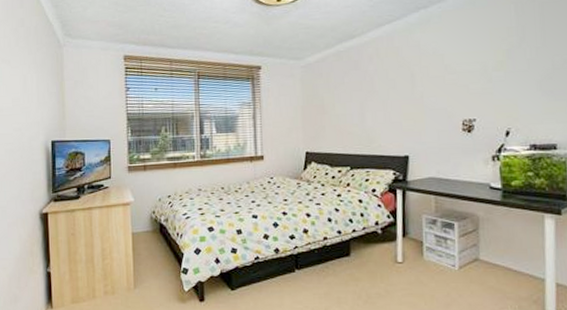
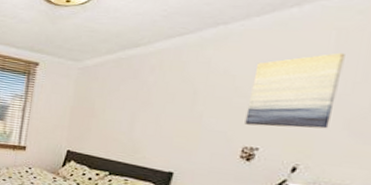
wall art: none [458,23,526,99] -> present [244,52,345,129]

